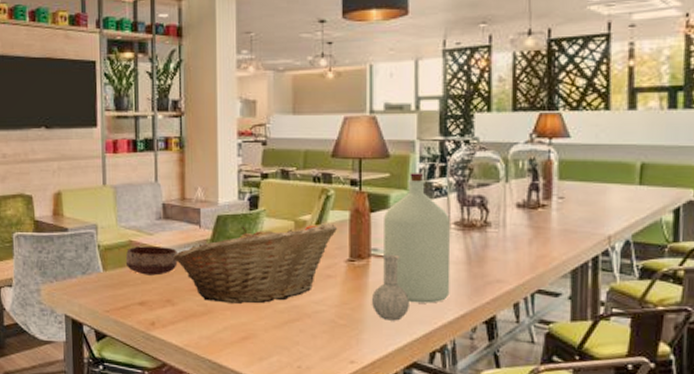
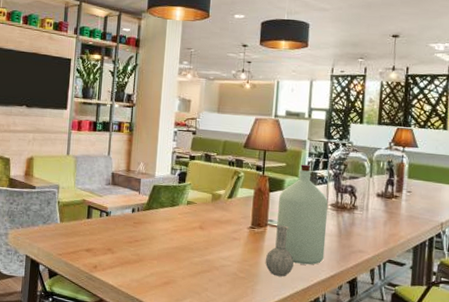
bowl: present [125,246,178,276] -> none [78,204,120,229]
fruit basket: present [173,223,338,303] -> none [116,195,245,256]

